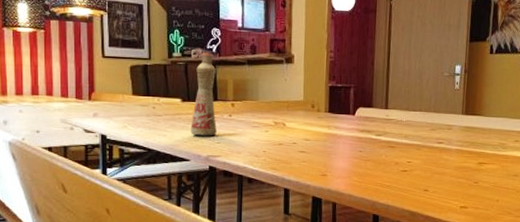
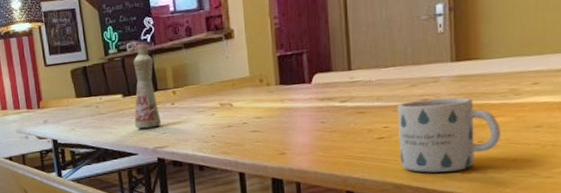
mug: none [417,142,491,205] -> present [396,97,501,173]

